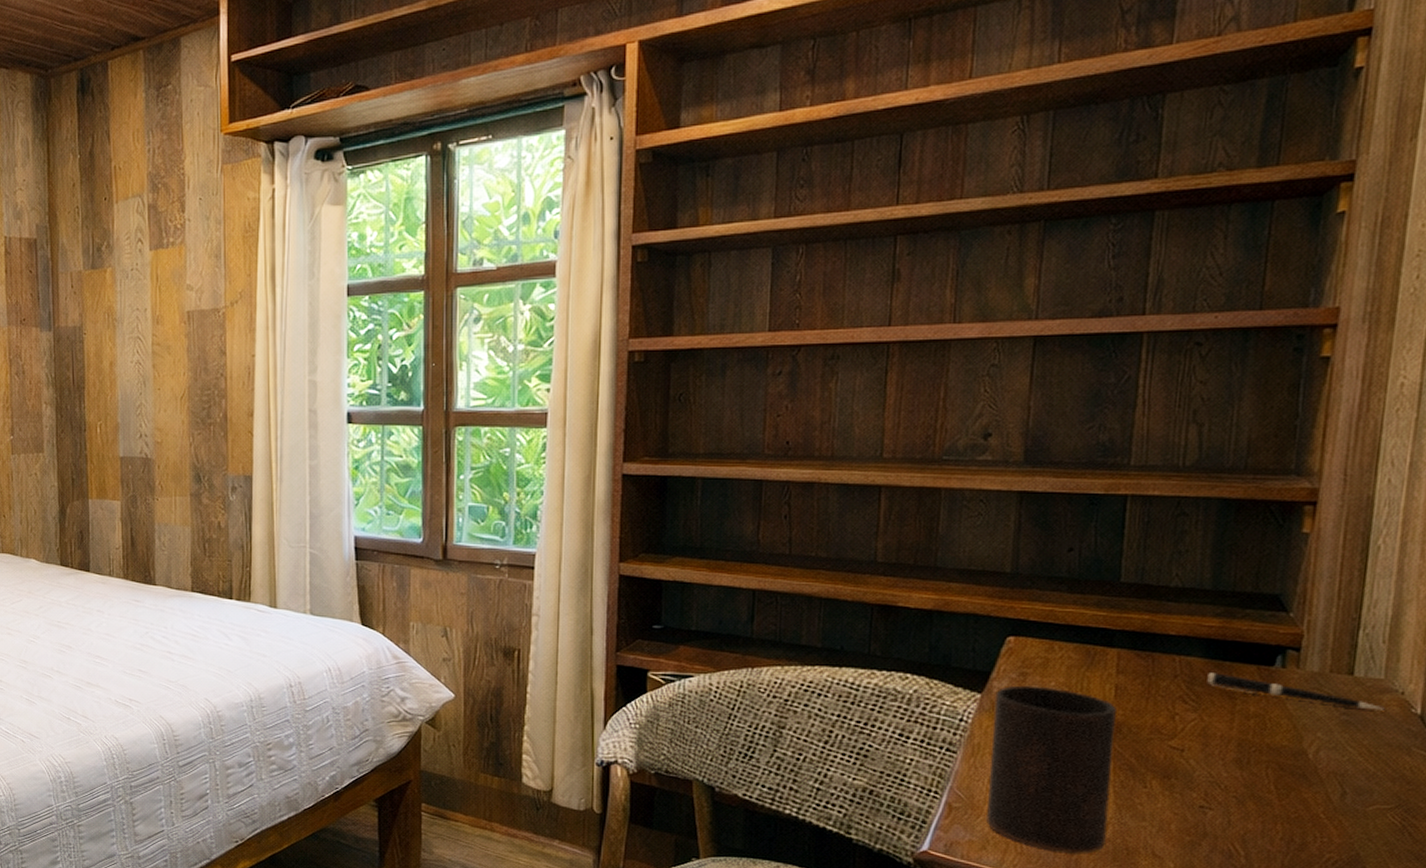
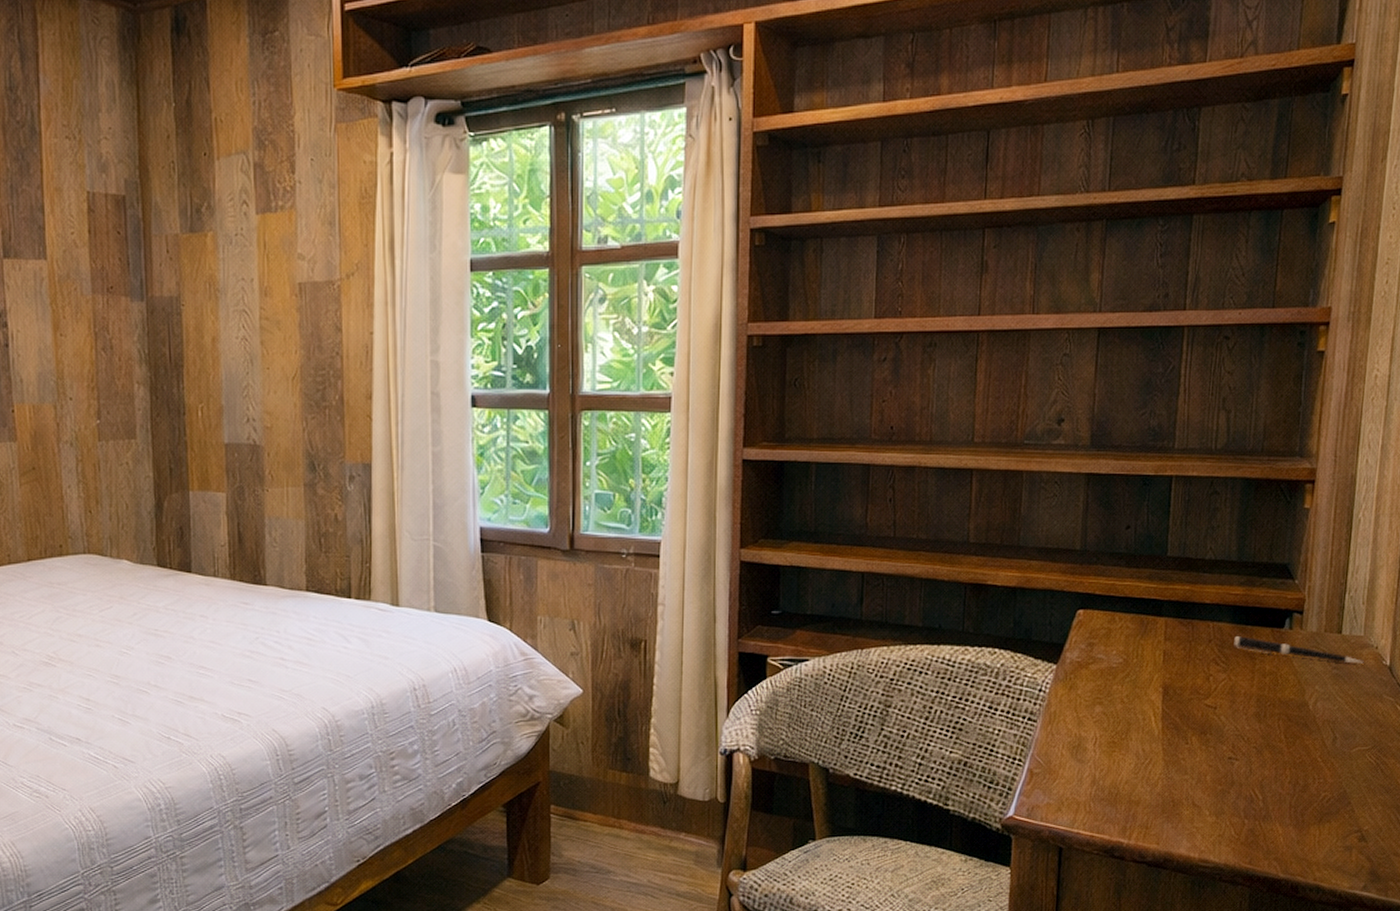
cup: present [985,685,1117,853] -> none [1060,655,1165,808]

